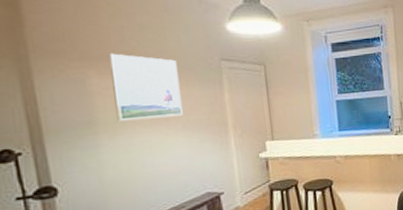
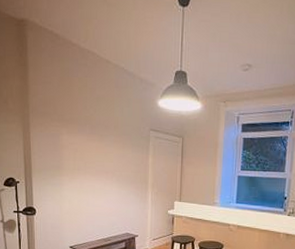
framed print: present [109,53,183,122] -> none [75,117,118,171]

